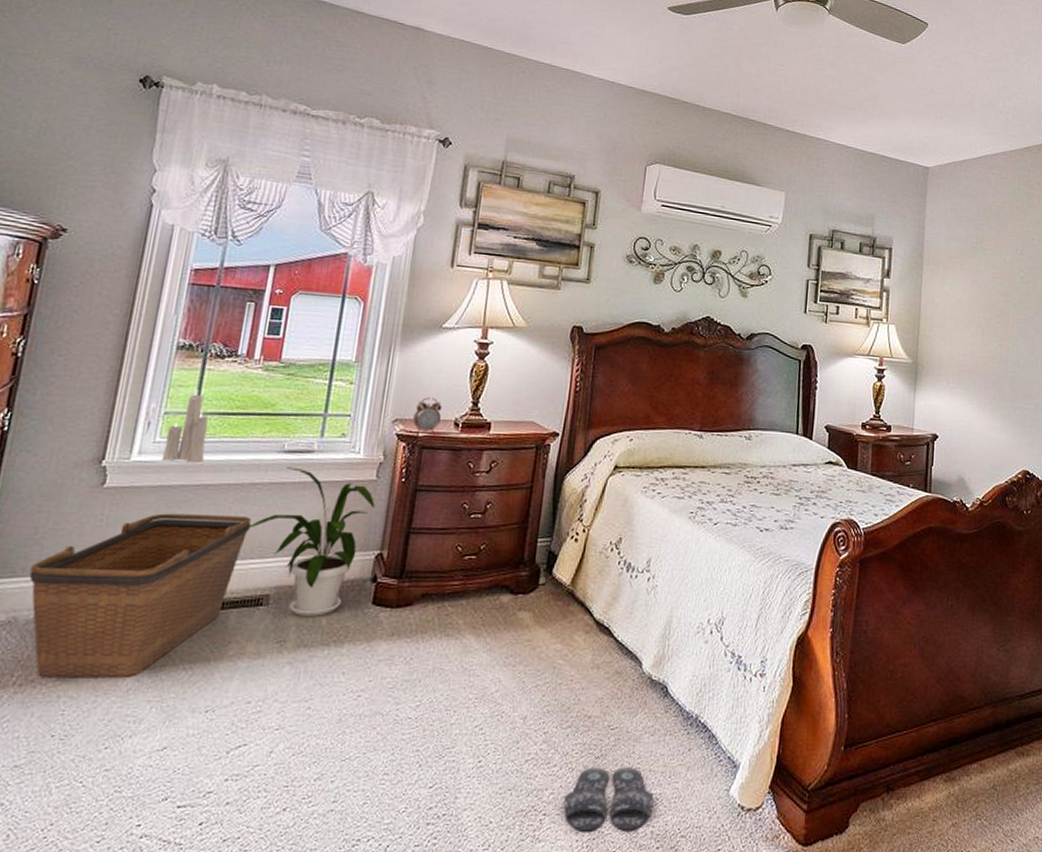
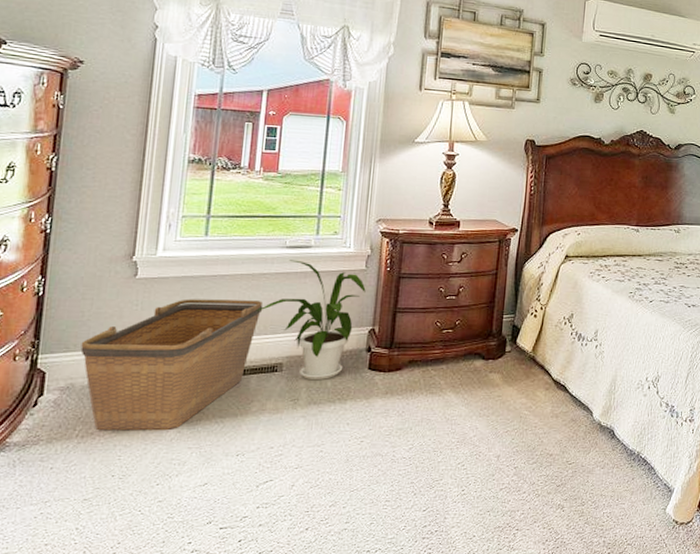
candle: present [160,389,208,464] -> none [182,197,220,258]
alarm clock: present [413,397,442,433] -> none [394,201,418,231]
slippers: present [563,767,653,832] -> none [532,493,604,542]

